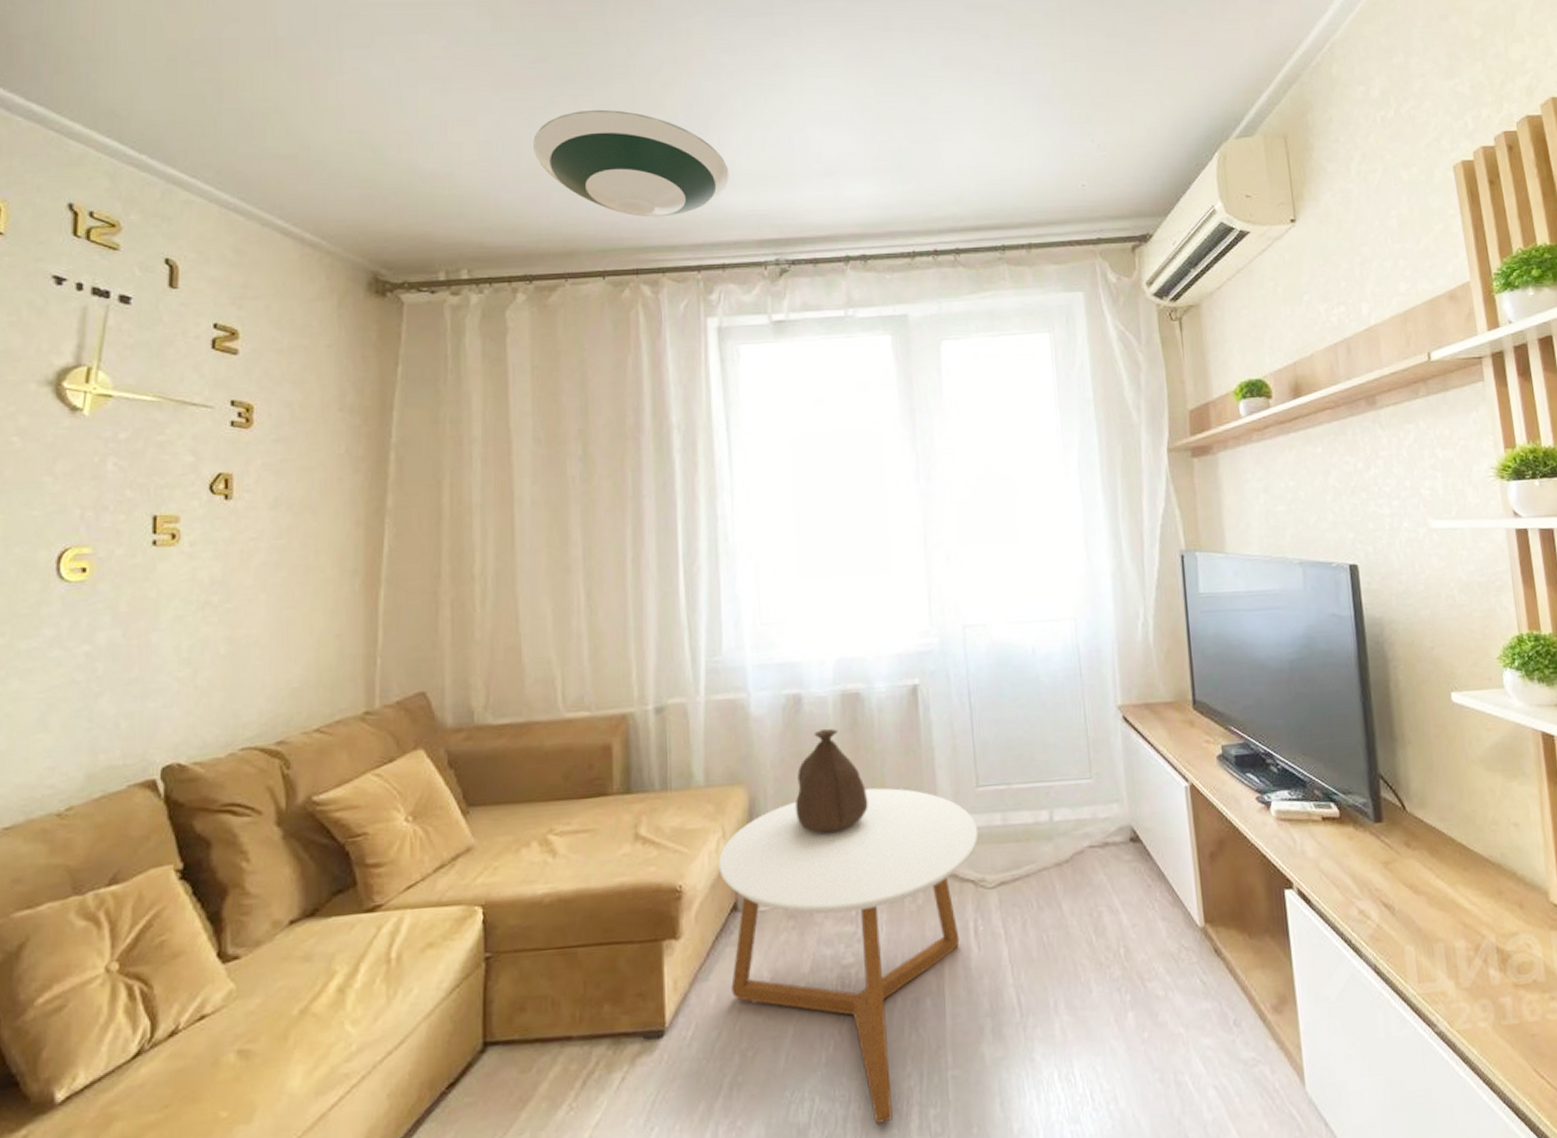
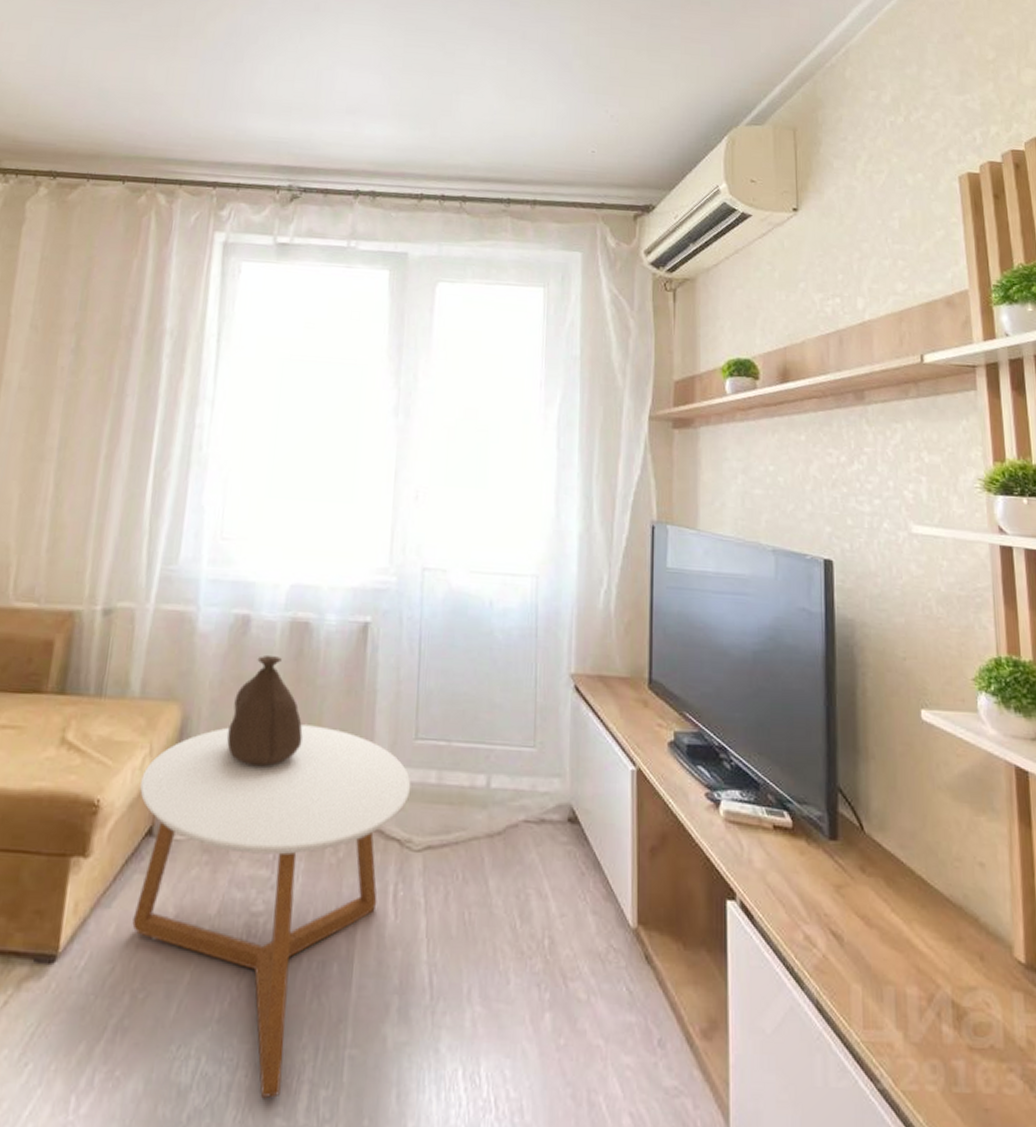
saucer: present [533,109,729,218] -> none [78,28,257,133]

